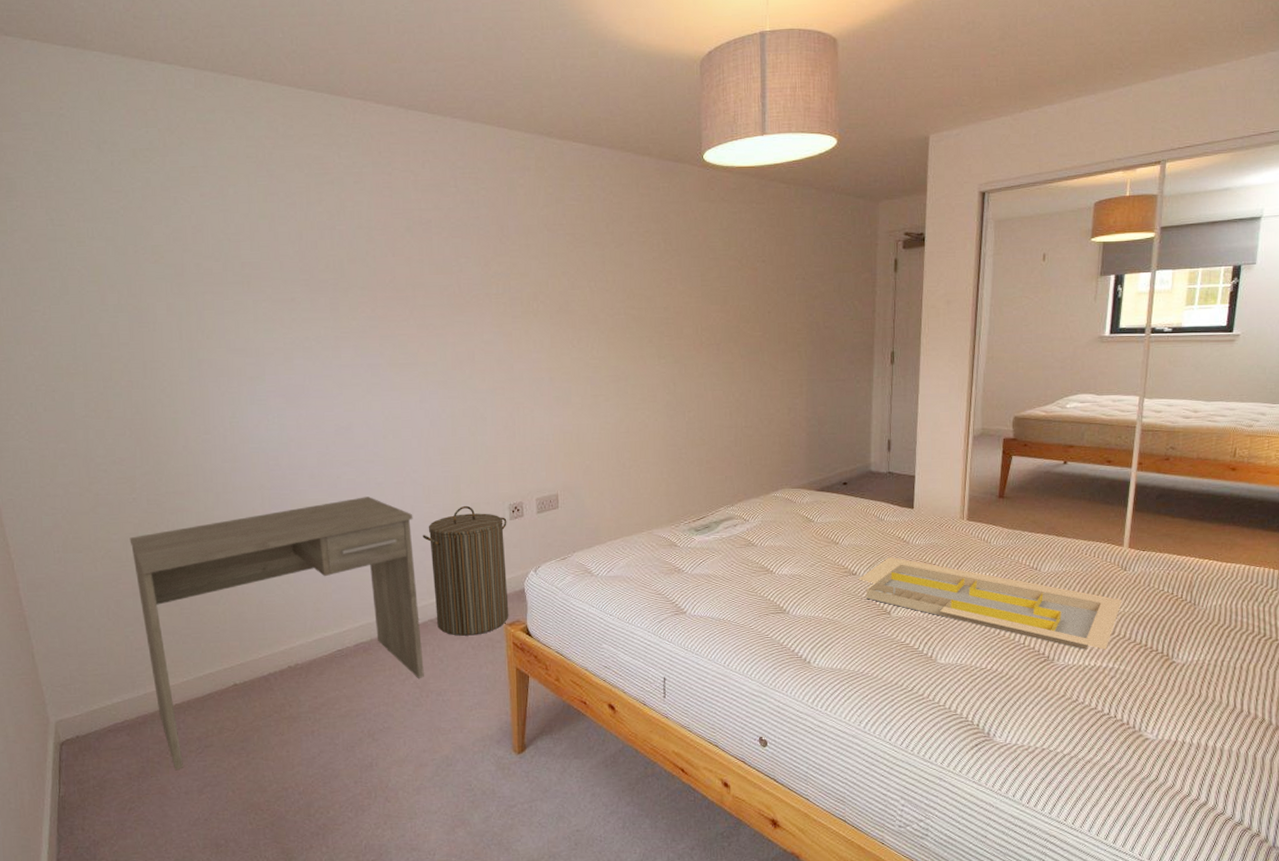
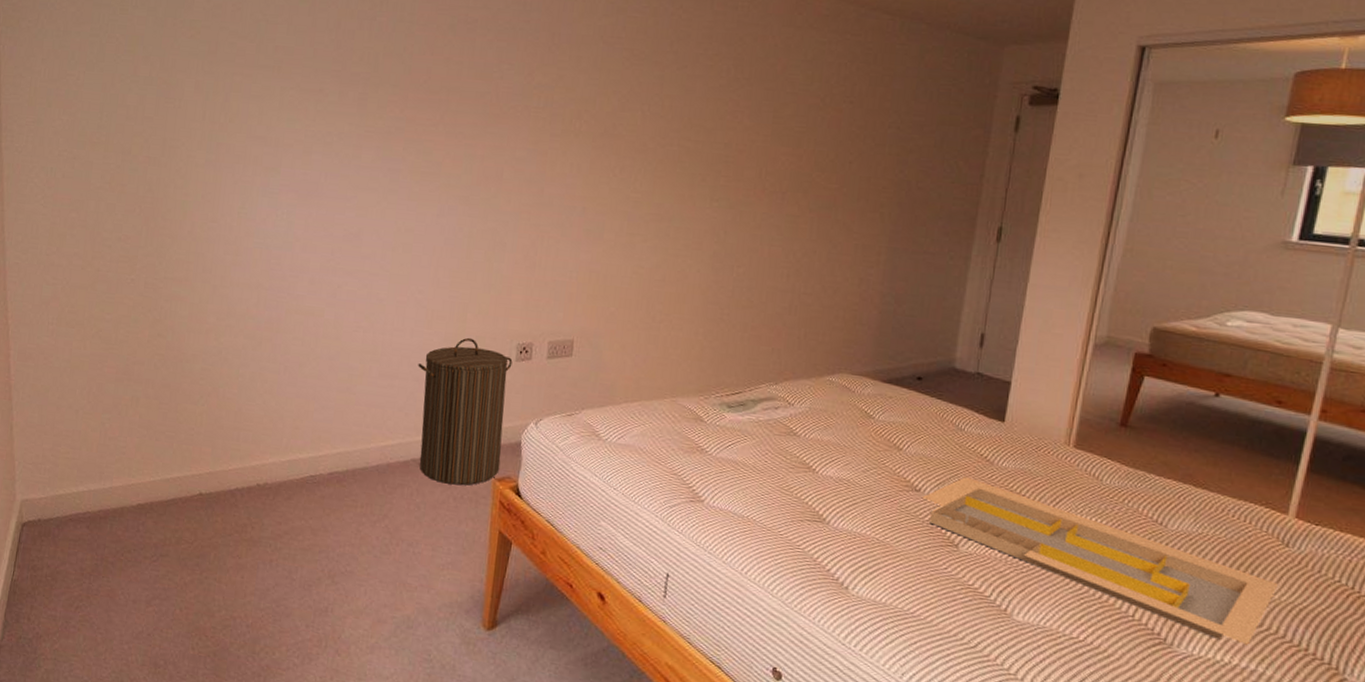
desk: present [129,496,424,771] -> none [121,311,412,575]

